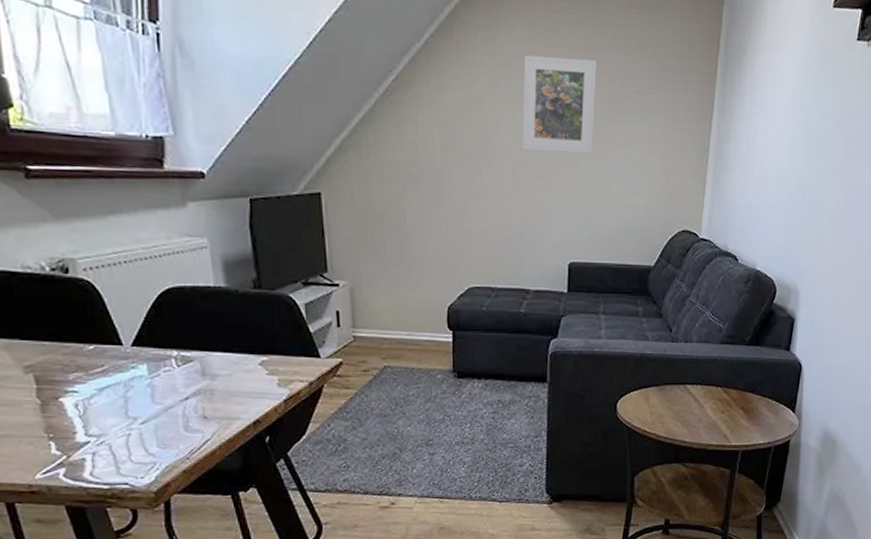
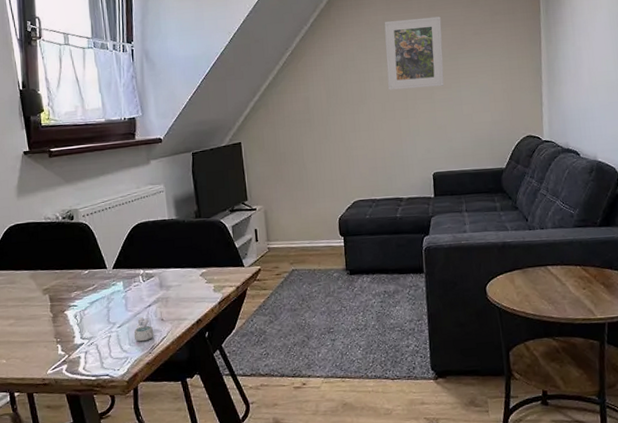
cup: none [164,413,194,444] -> present [133,317,154,342]

